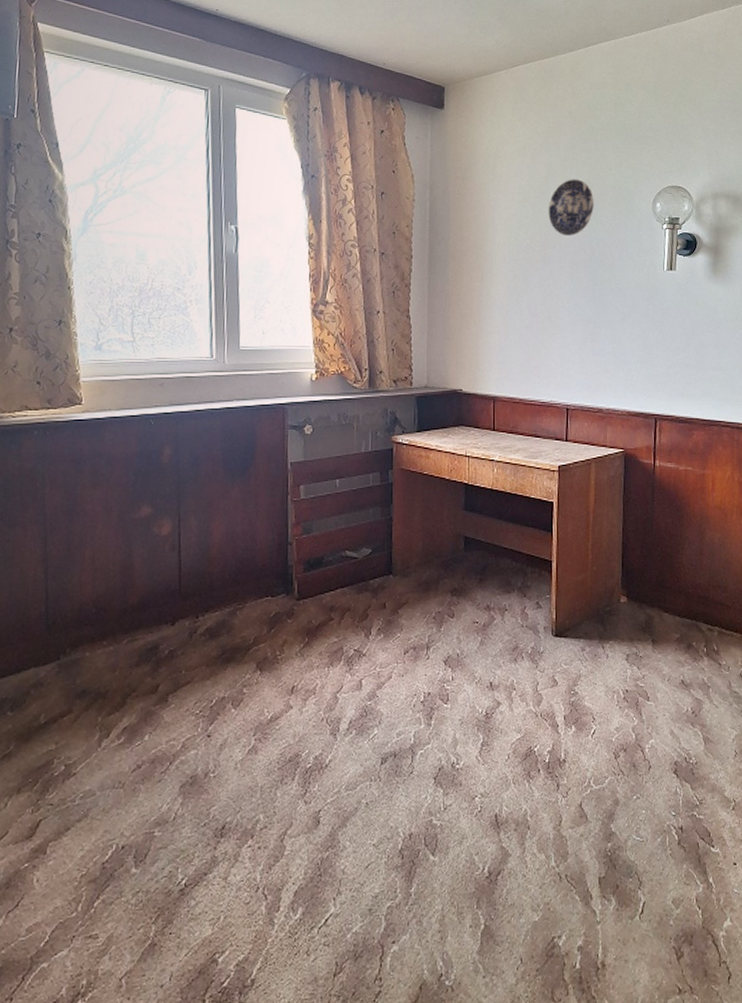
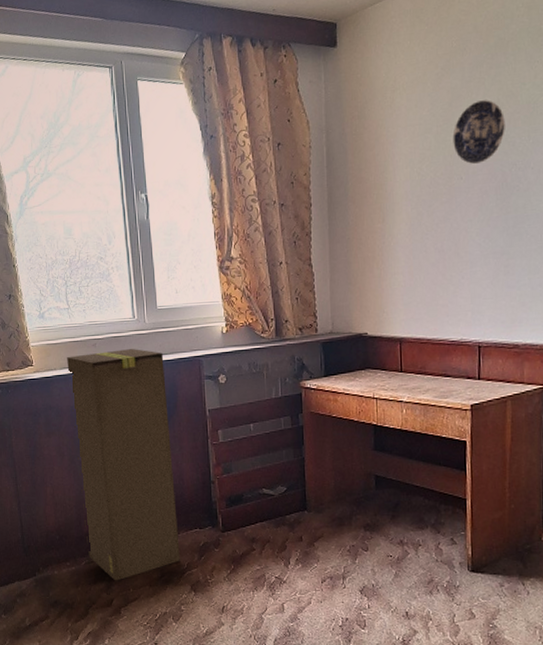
cardboard box: none [125,391,247,662] -> present [67,349,180,581]

